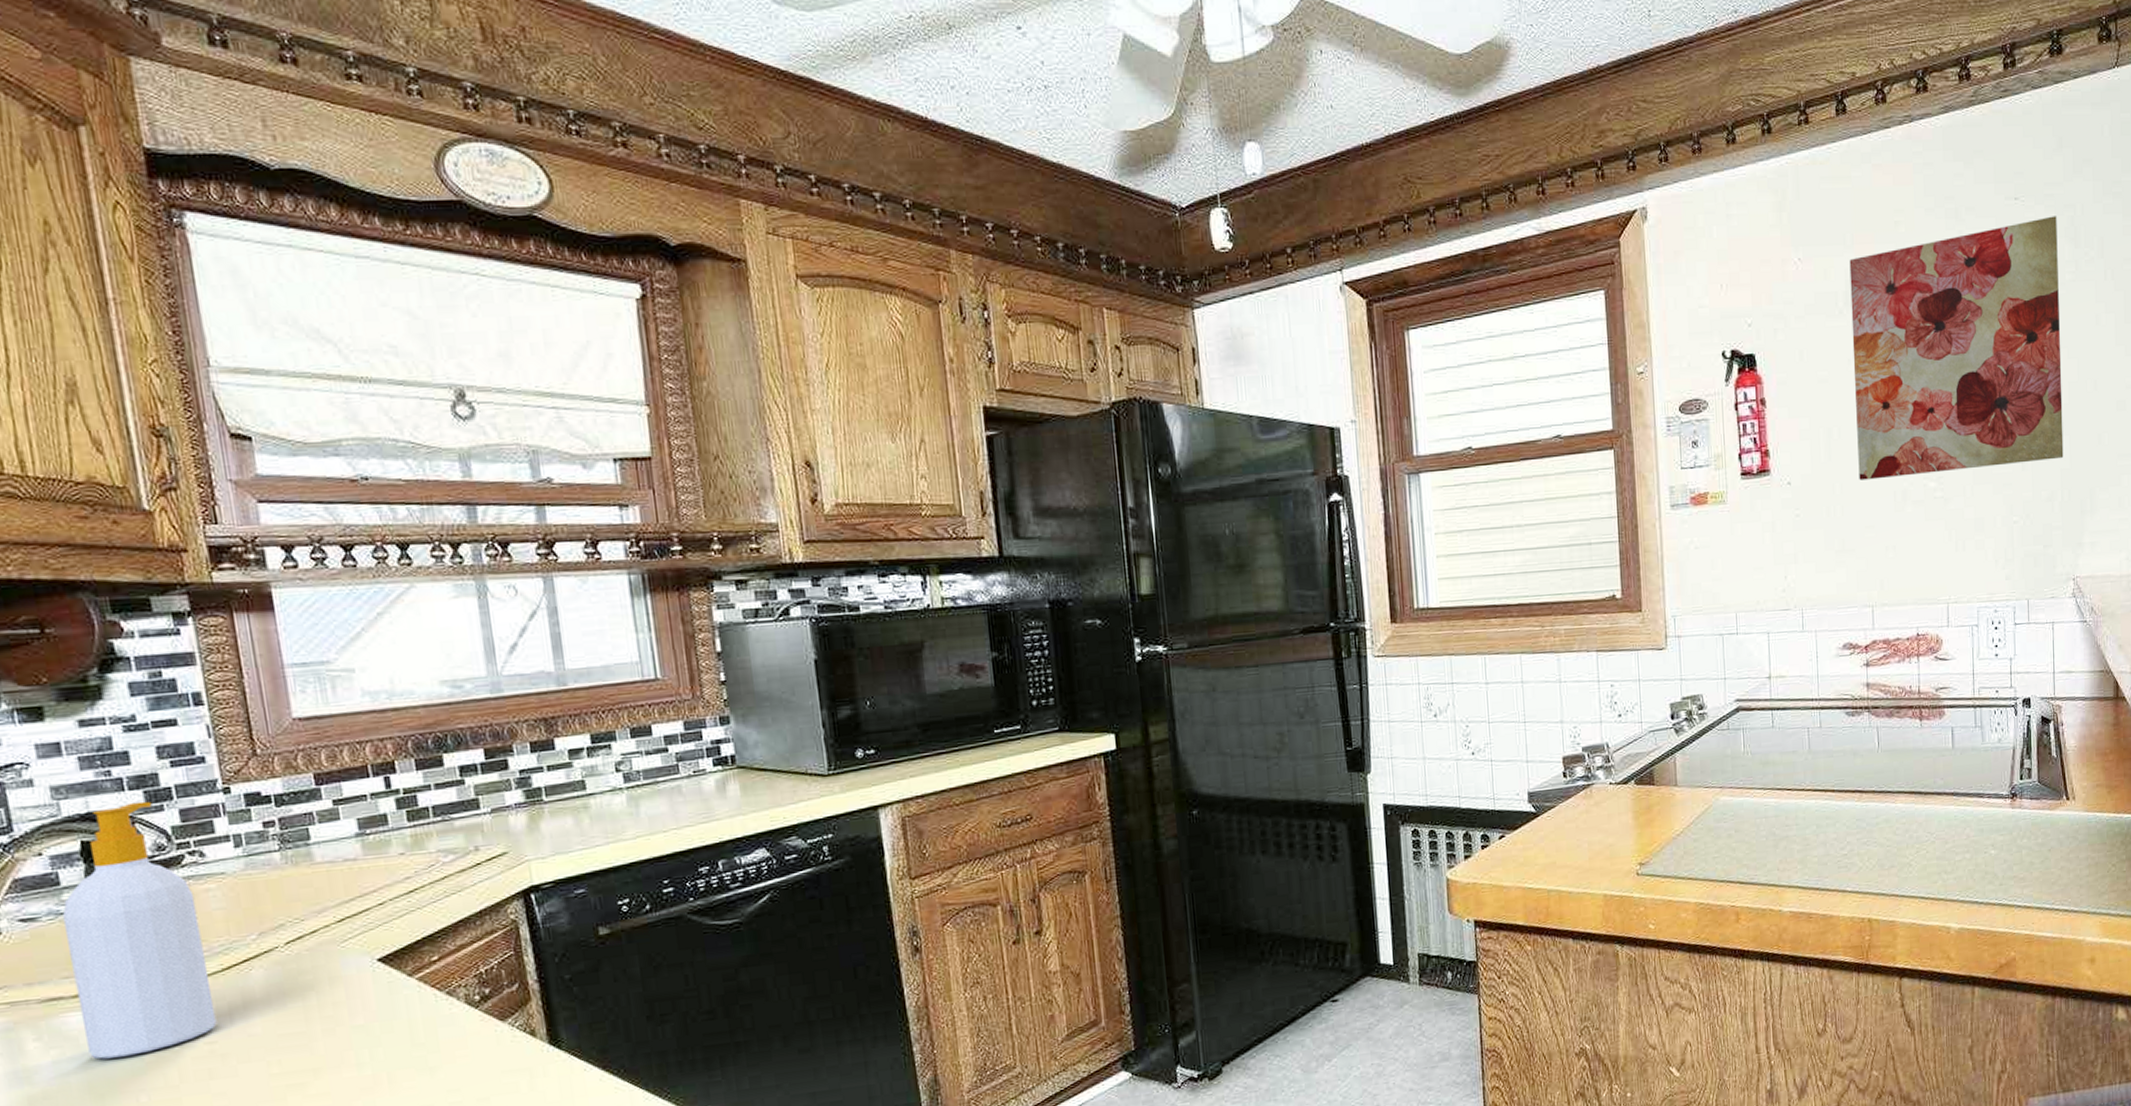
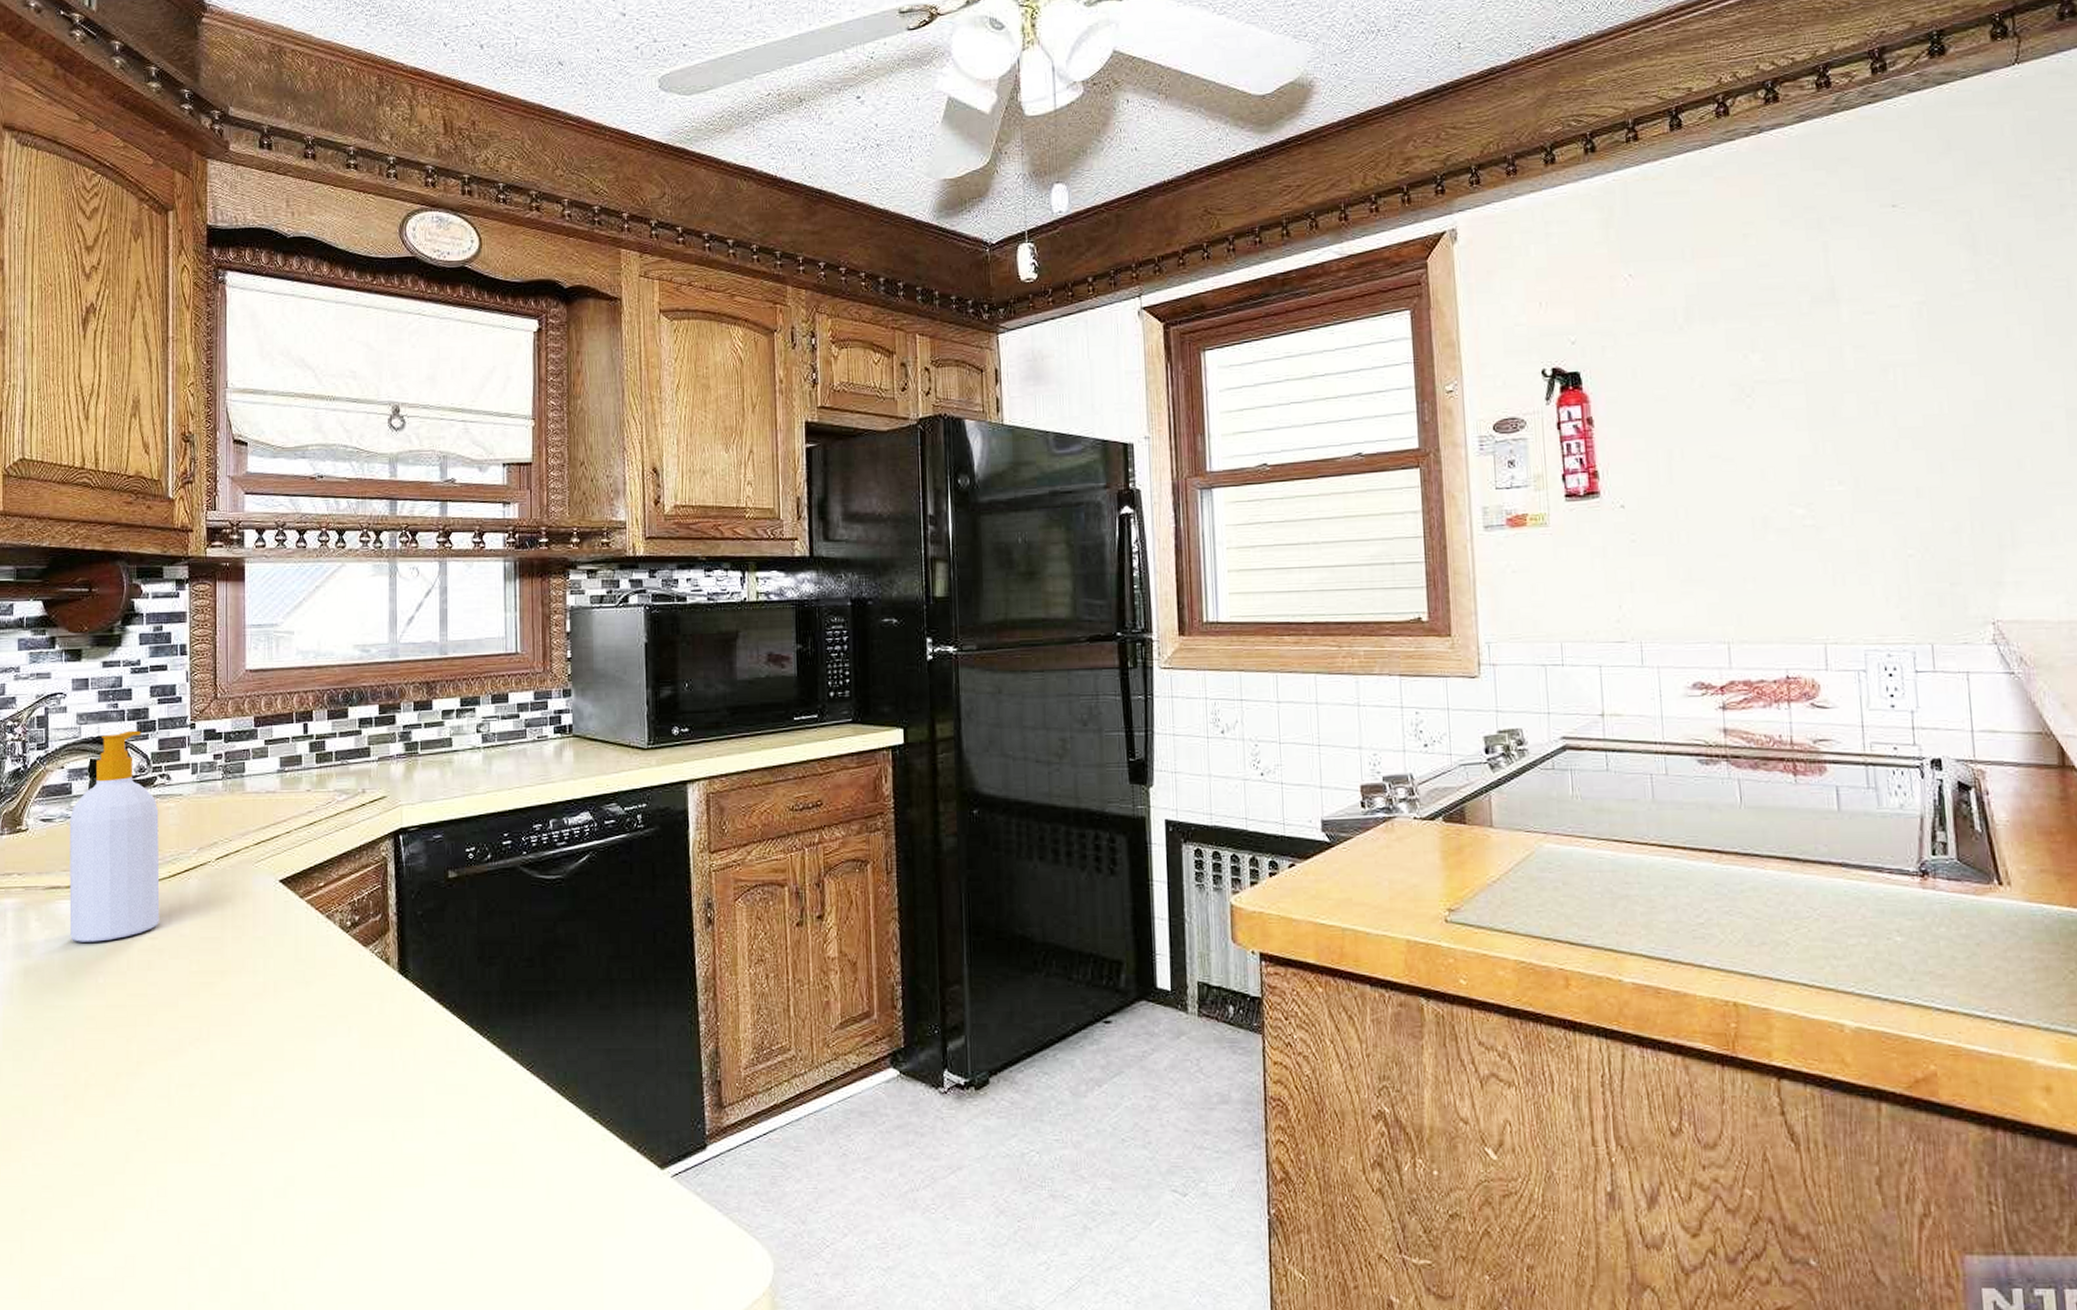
wall art: present [1849,216,2064,480] -> none [1689,222,1972,505]

